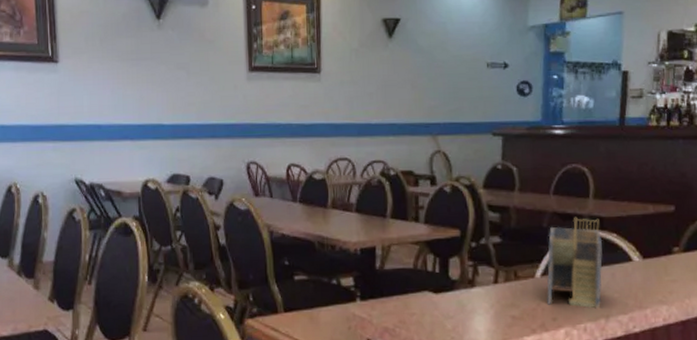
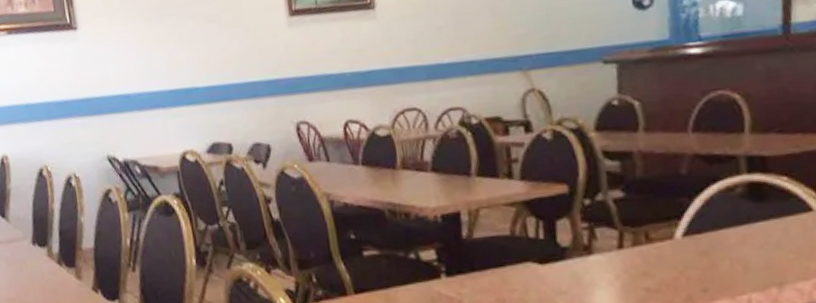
napkin holder: present [546,217,603,309] -> none [688,158,771,275]

